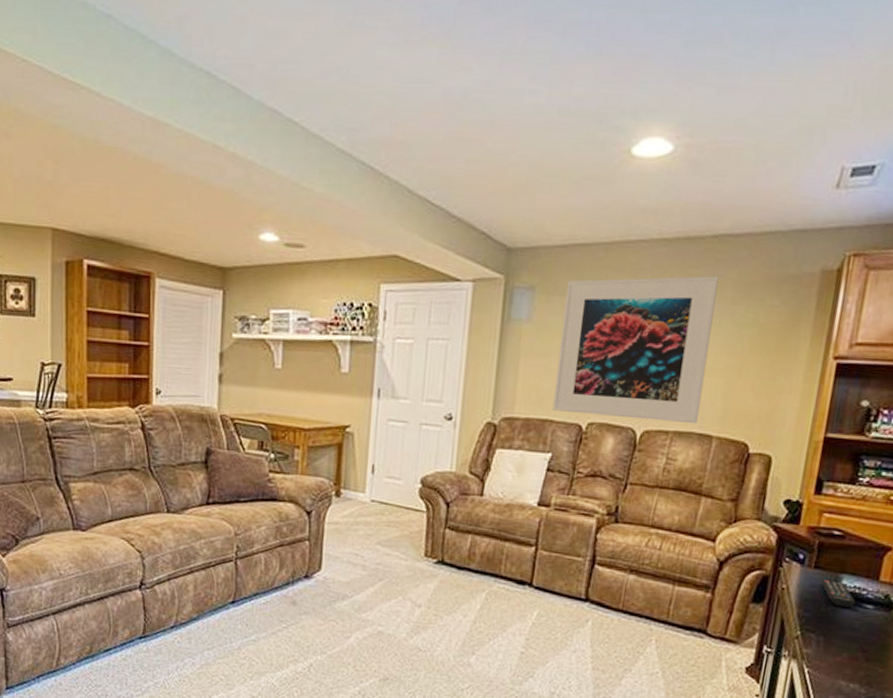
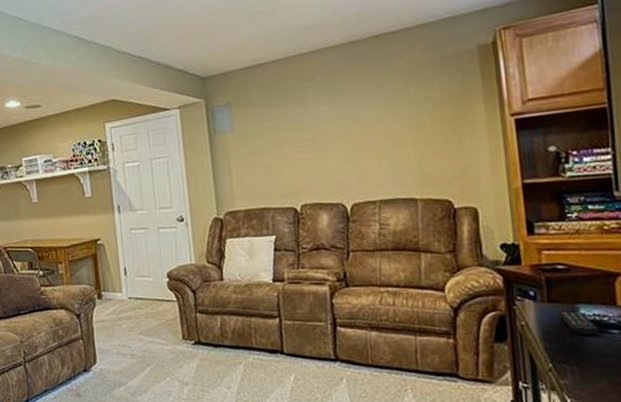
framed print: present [552,276,719,424] -> none [257,67,400,200]

